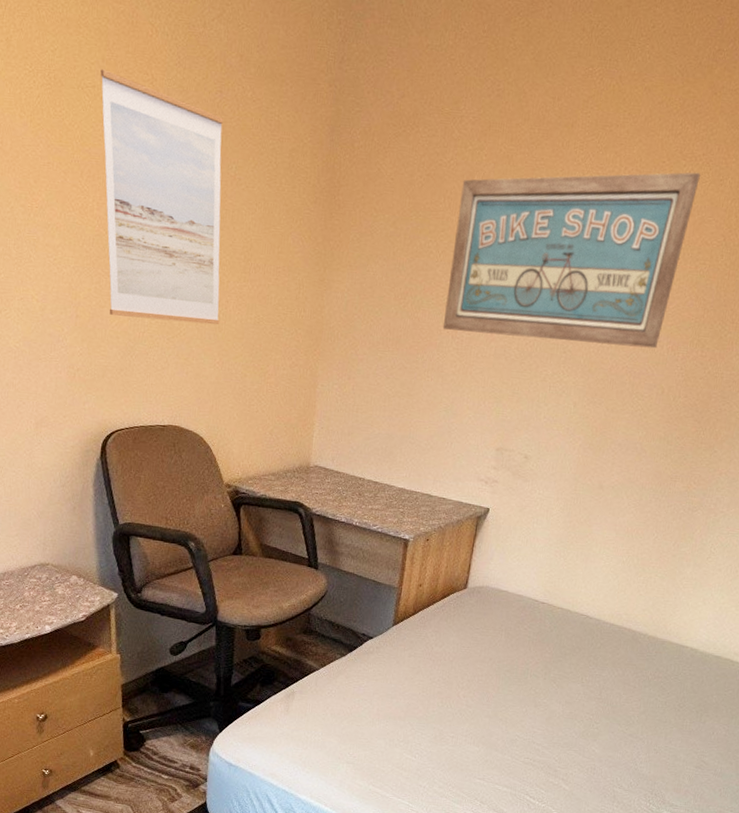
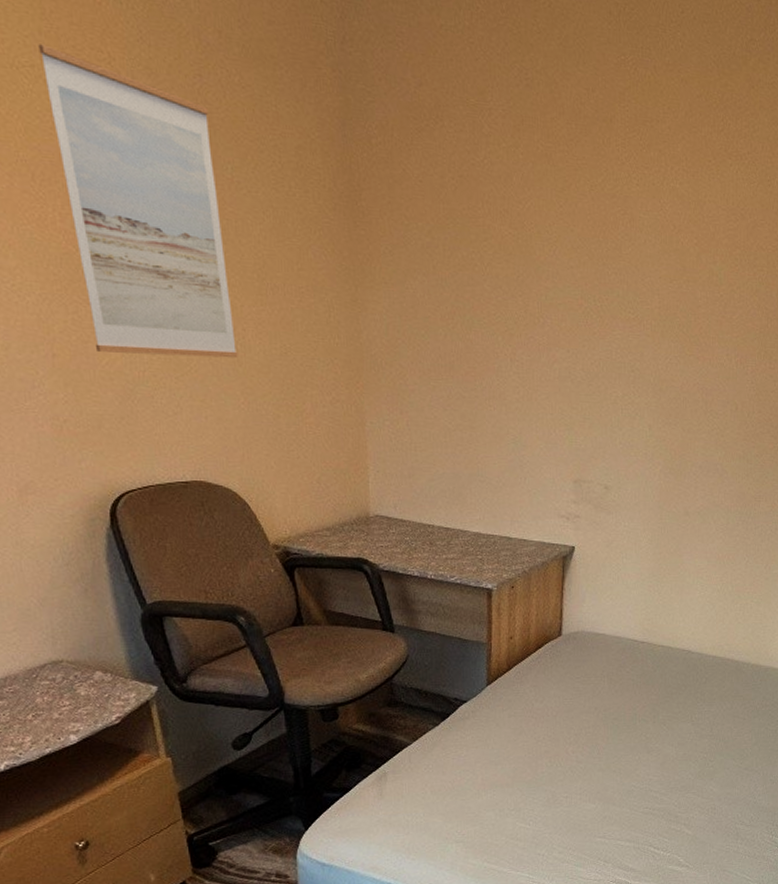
wall art: present [442,172,700,349] -> none [498,172,748,363]

